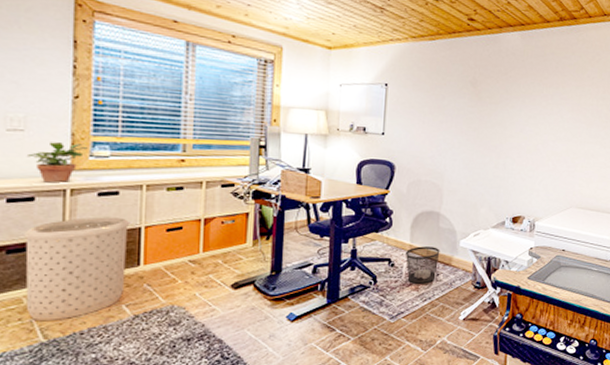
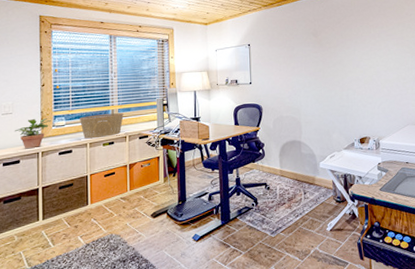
laundry basket: present [24,217,131,322] -> none [14,169,81,253]
basket: none [133,147,201,180] -> present [80,113,124,139]
waste bin: present [406,246,440,284] -> none [278,170,305,203]

